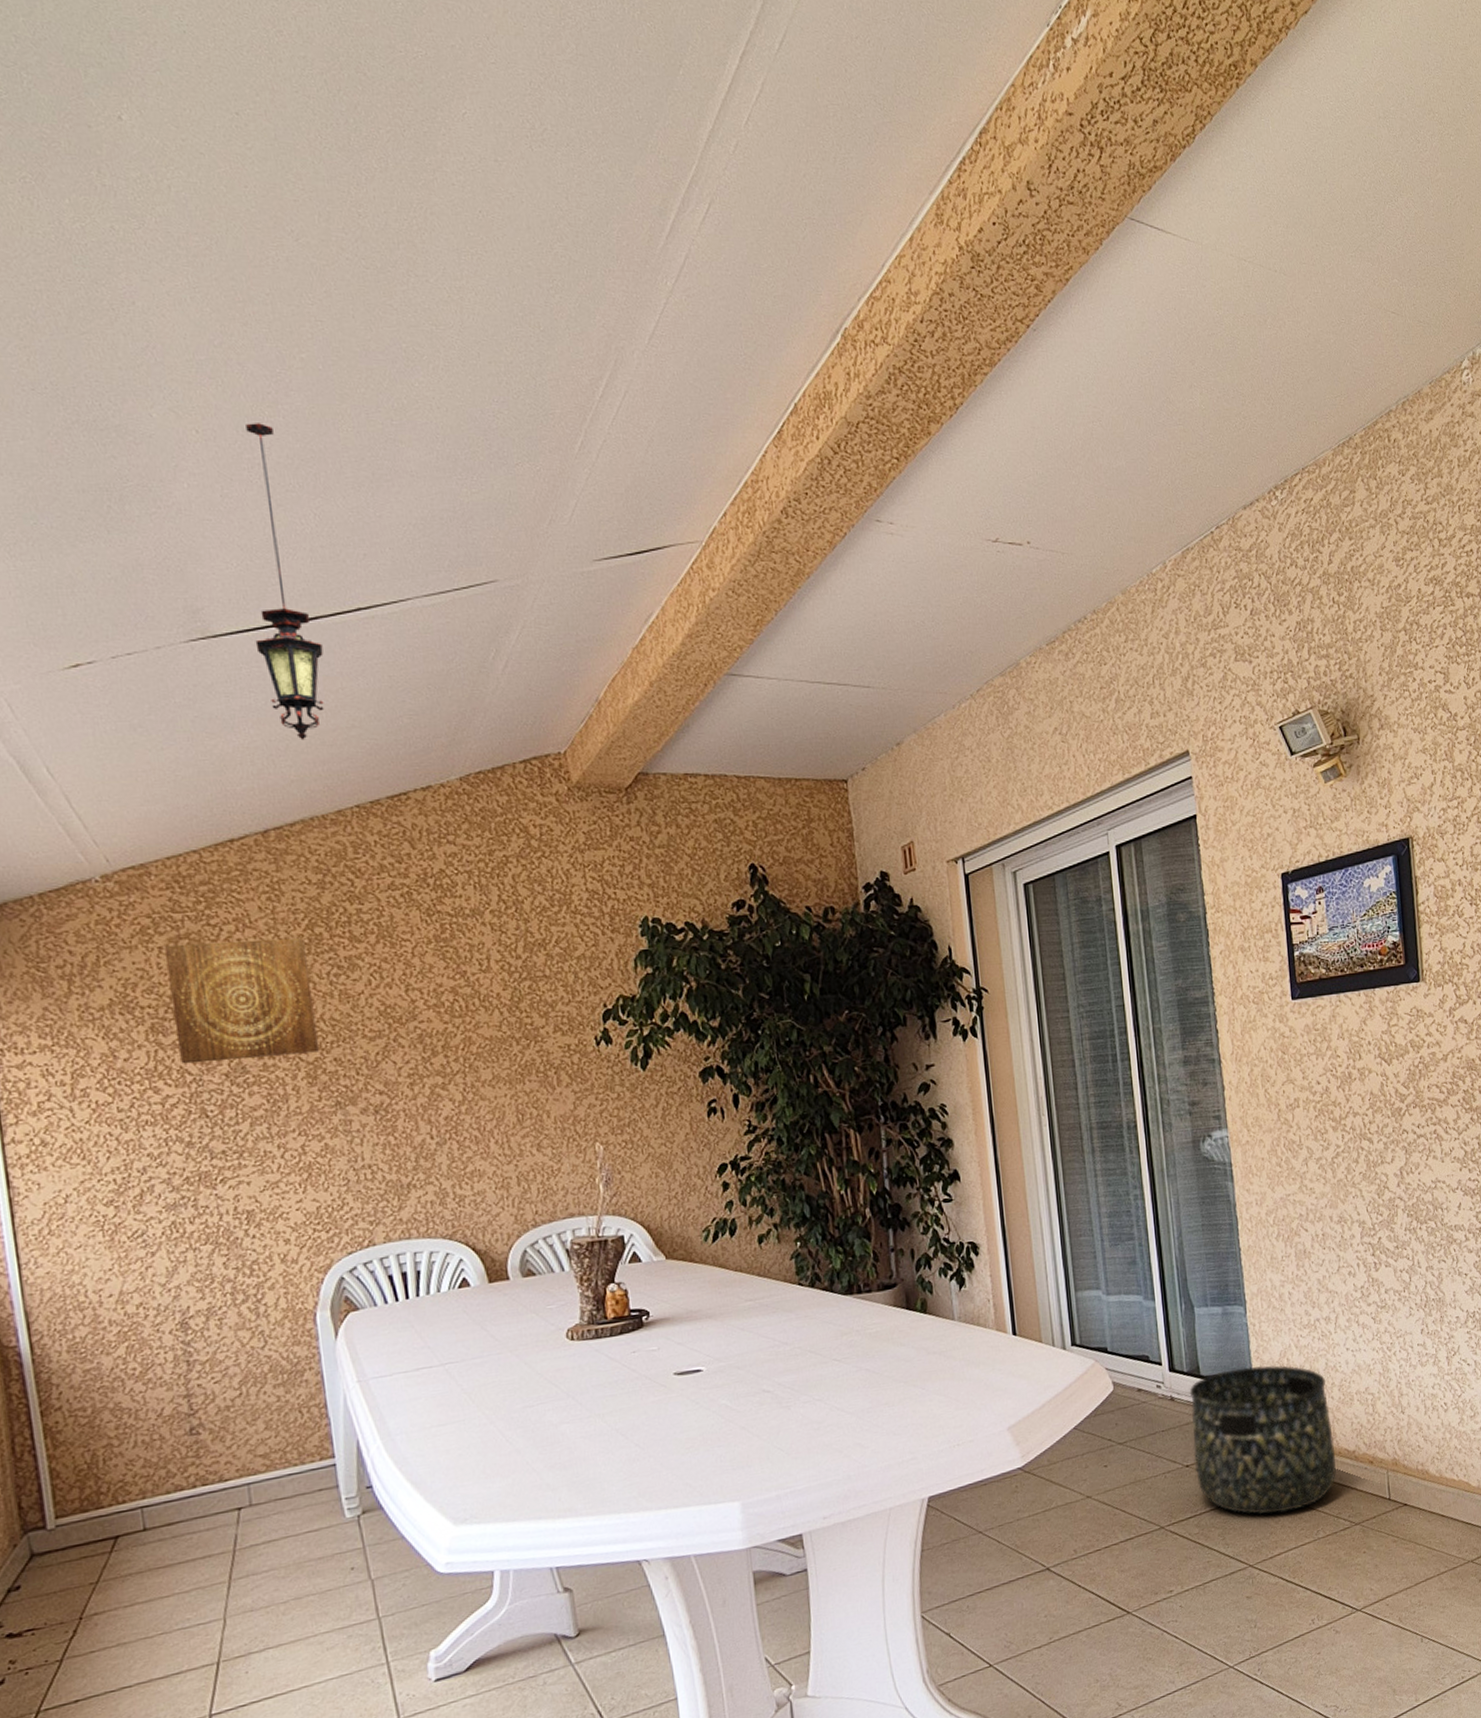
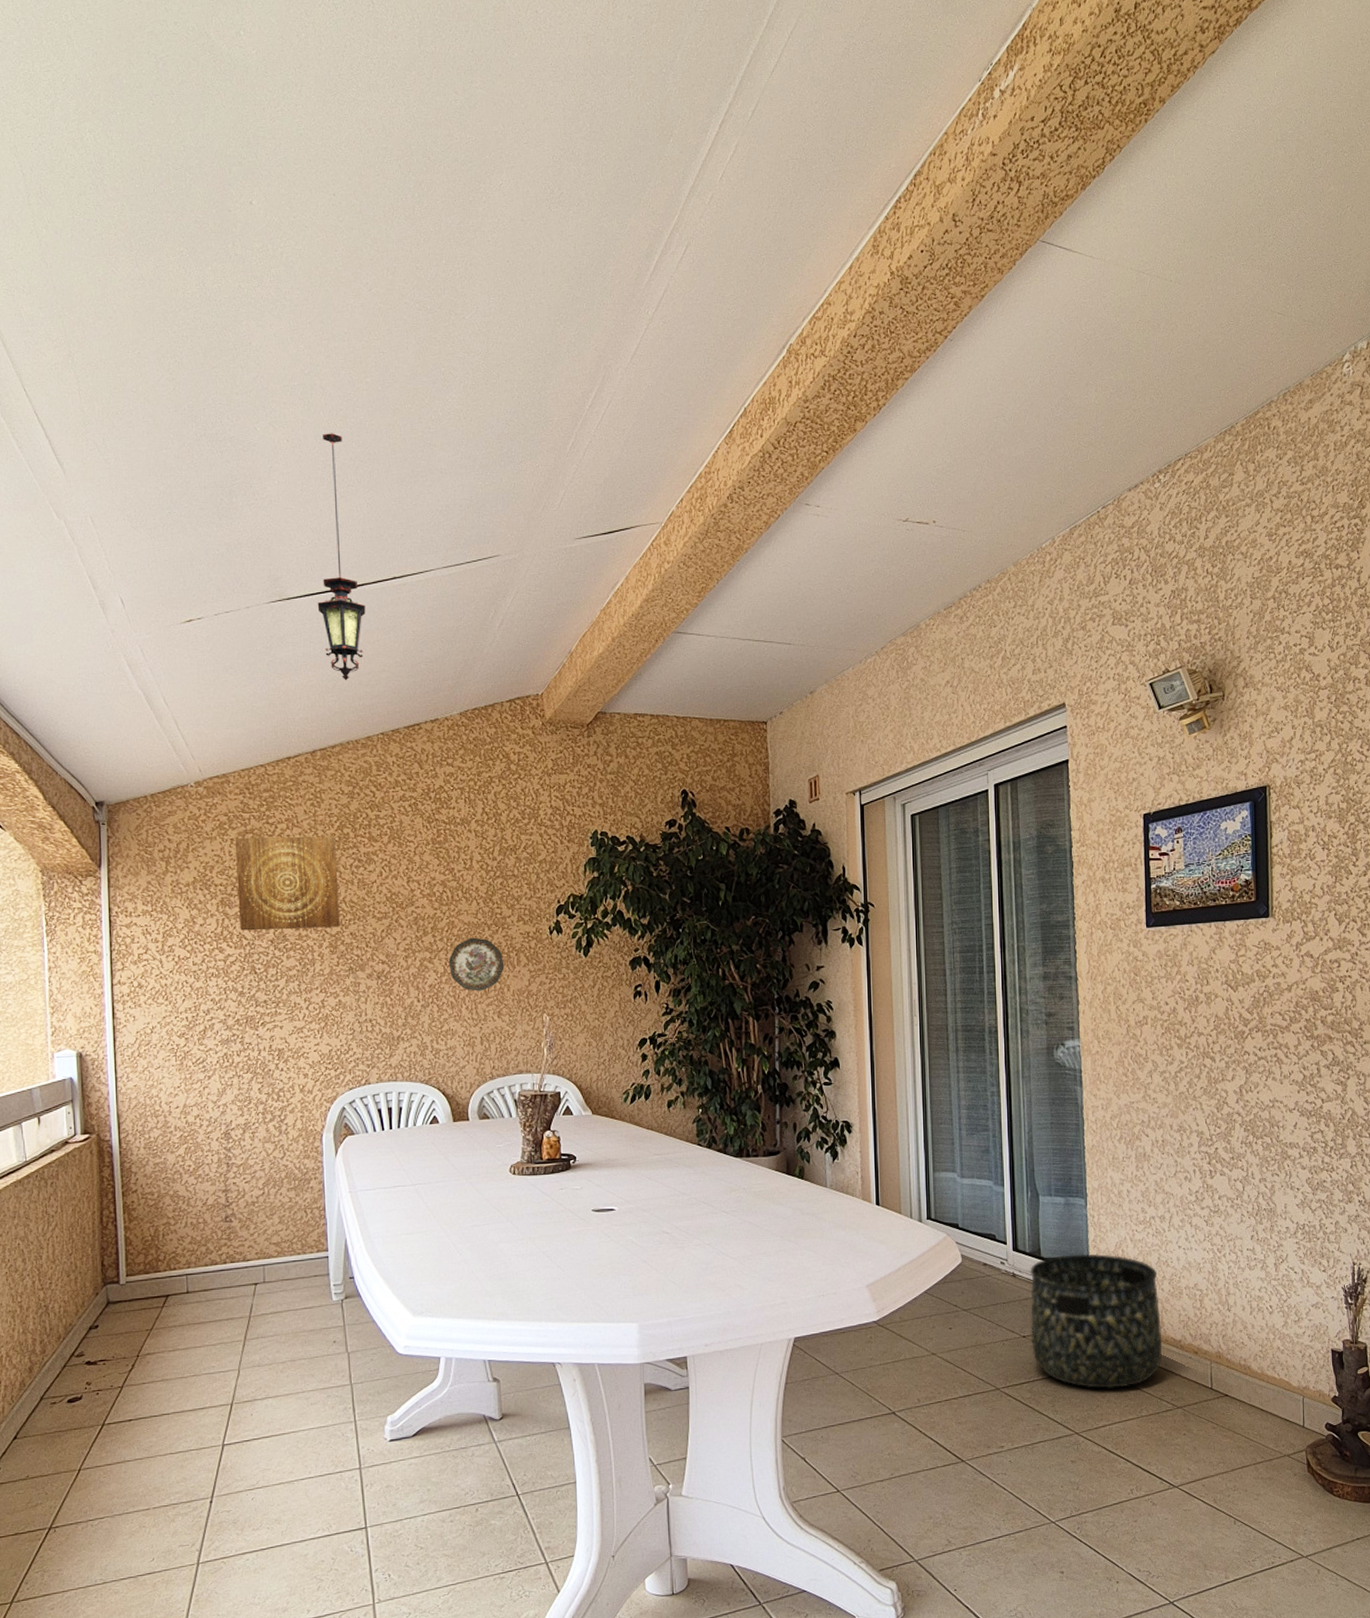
decorative plate: none [467,1055,542,1121] -> present [448,937,505,991]

